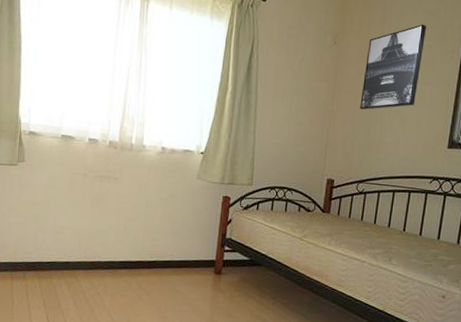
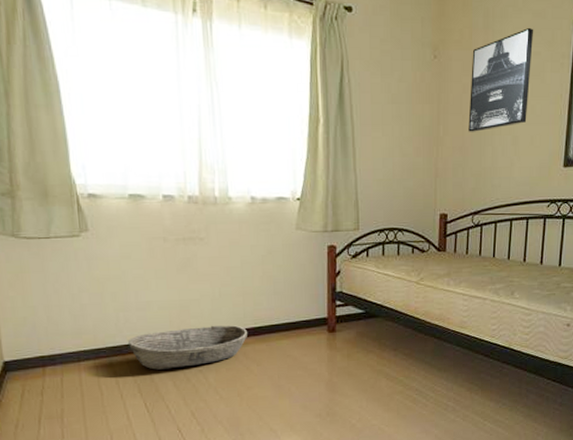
basket: none [42,254,143,289] -> present [128,325,247,370]

